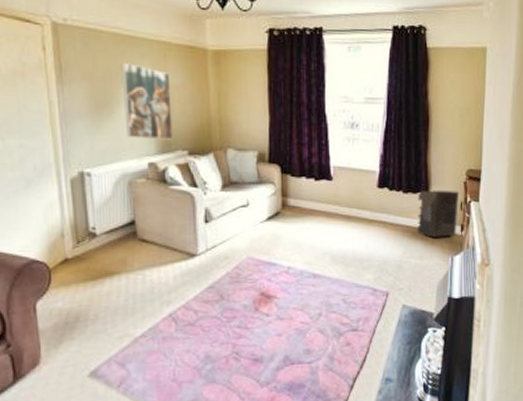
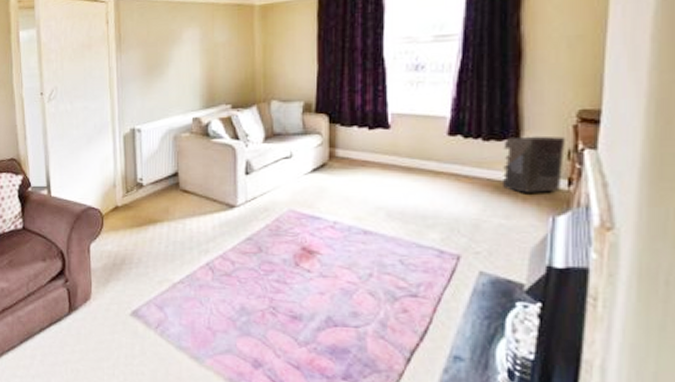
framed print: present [121,62,173,140] -> none [172,26,217,96]

